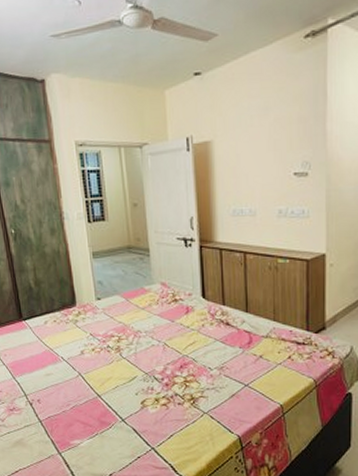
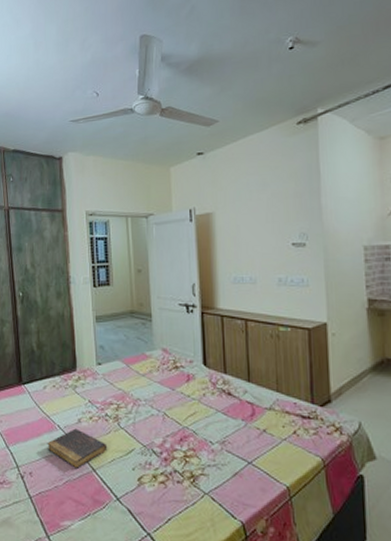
book: none [52,359,111,396] -> present [47,428,108,470]

